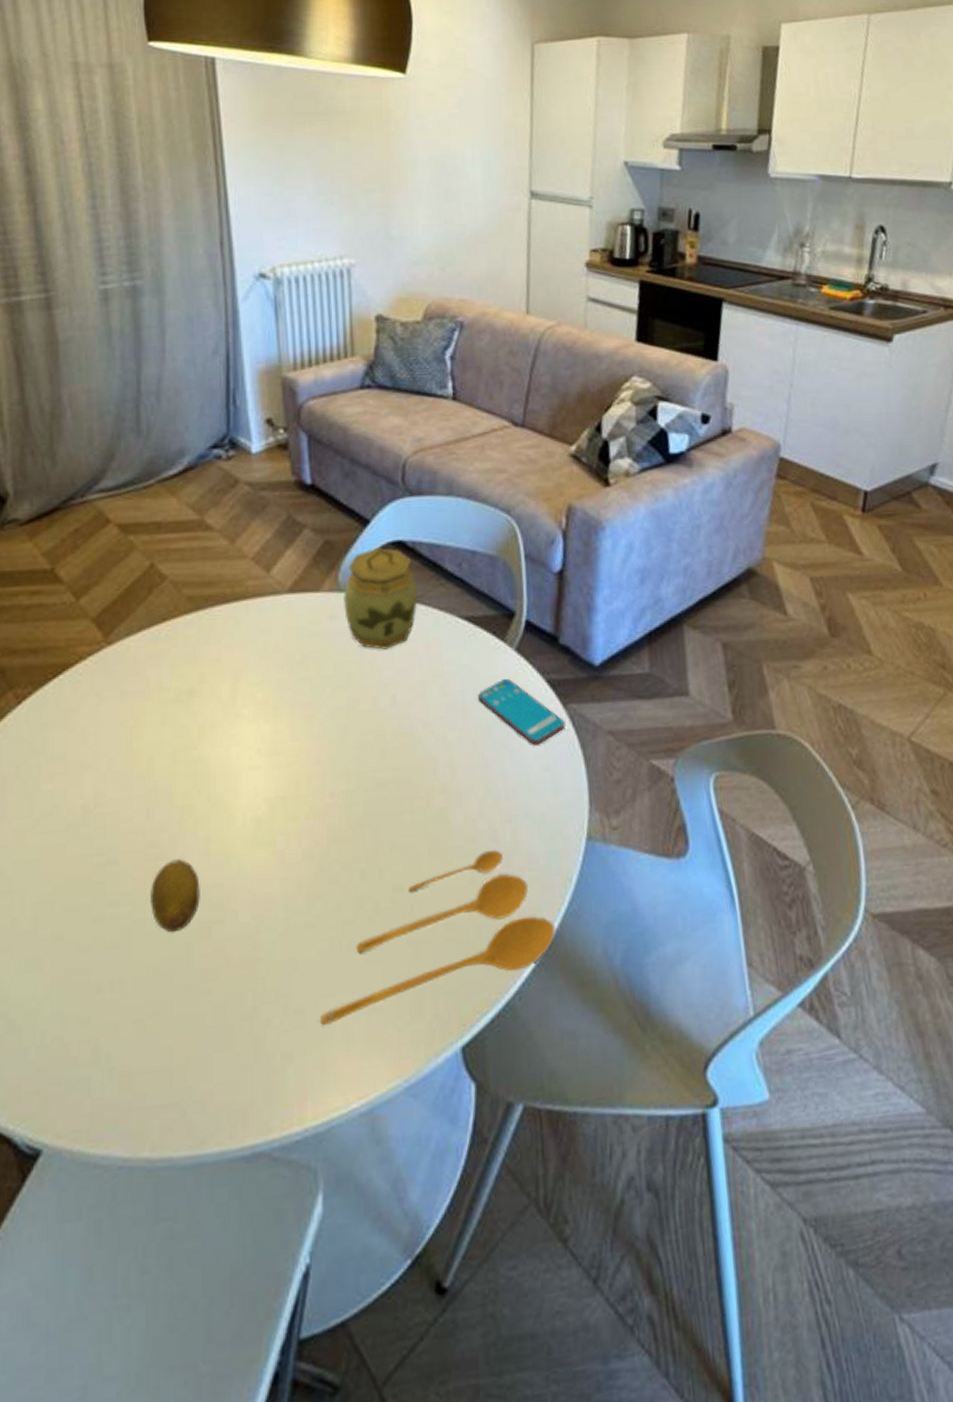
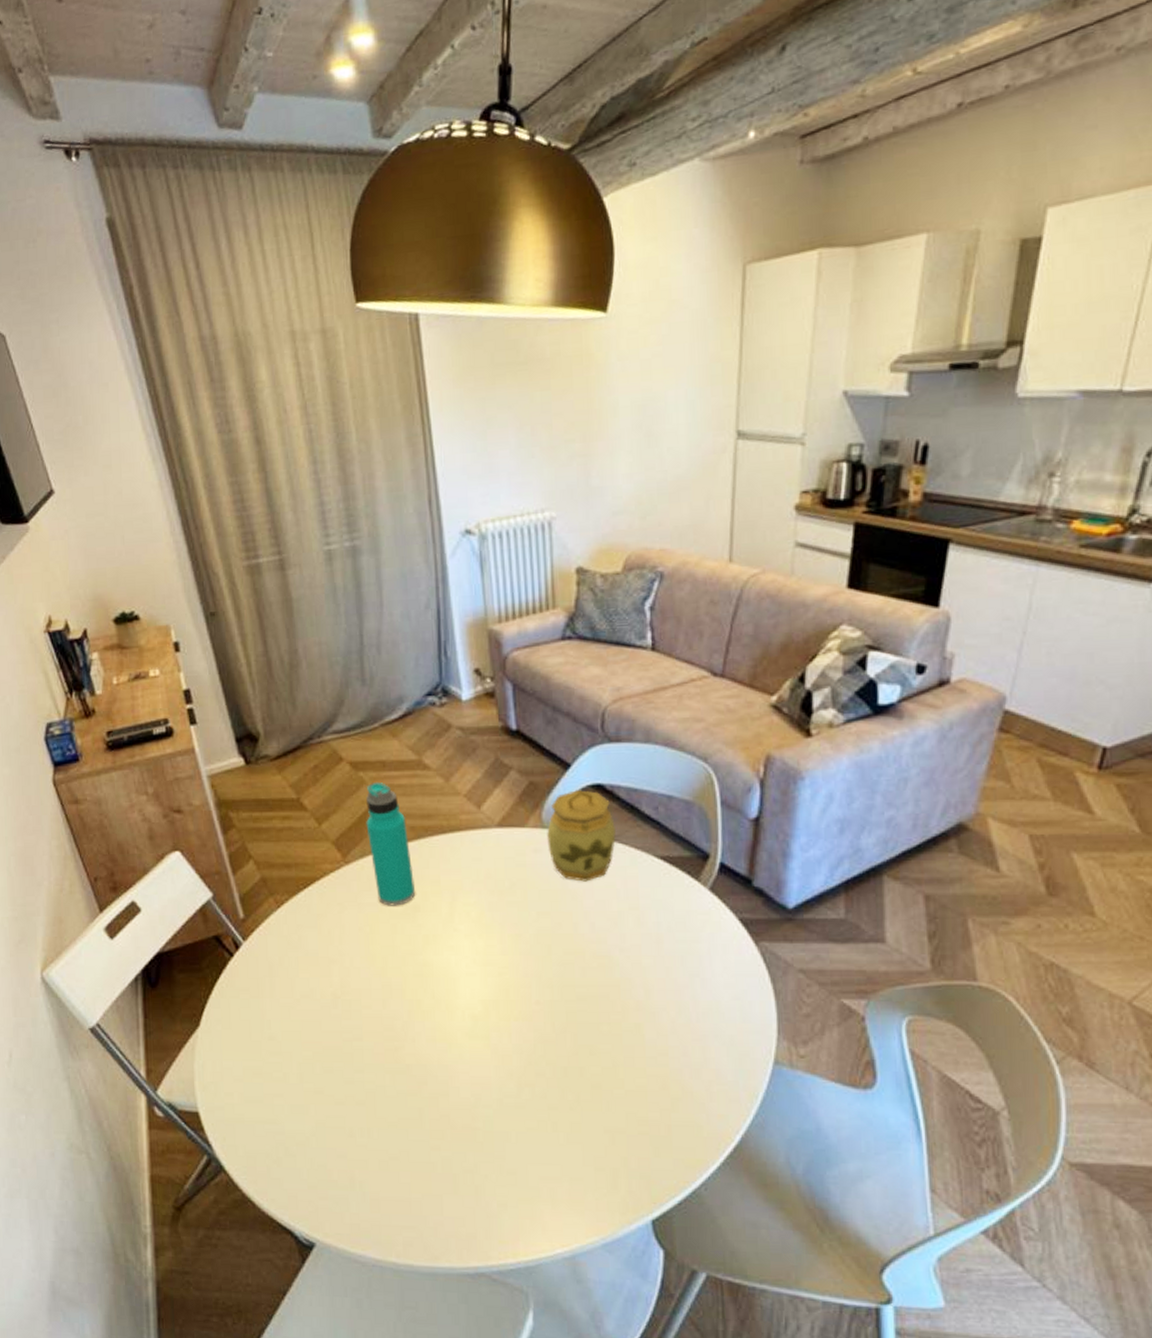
water bottle: none [135,546,192,693] -> present [366,781,416,906]
fruit: present [151,859,200,933] -> none [389,1042,429,1099]
spoon: present [319,850,555,1025] -> none [528,1064,740,1186]
smartphone: present [478,679,566,745] -> none [672,915,757,976]

